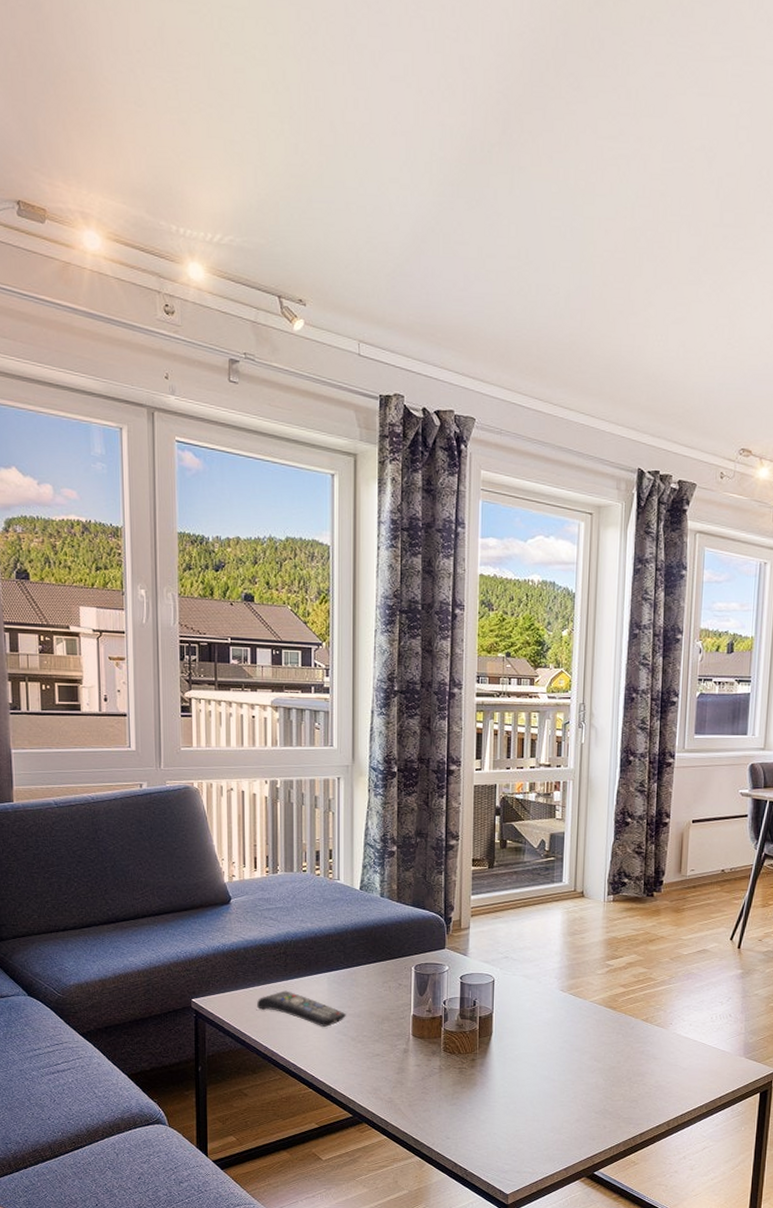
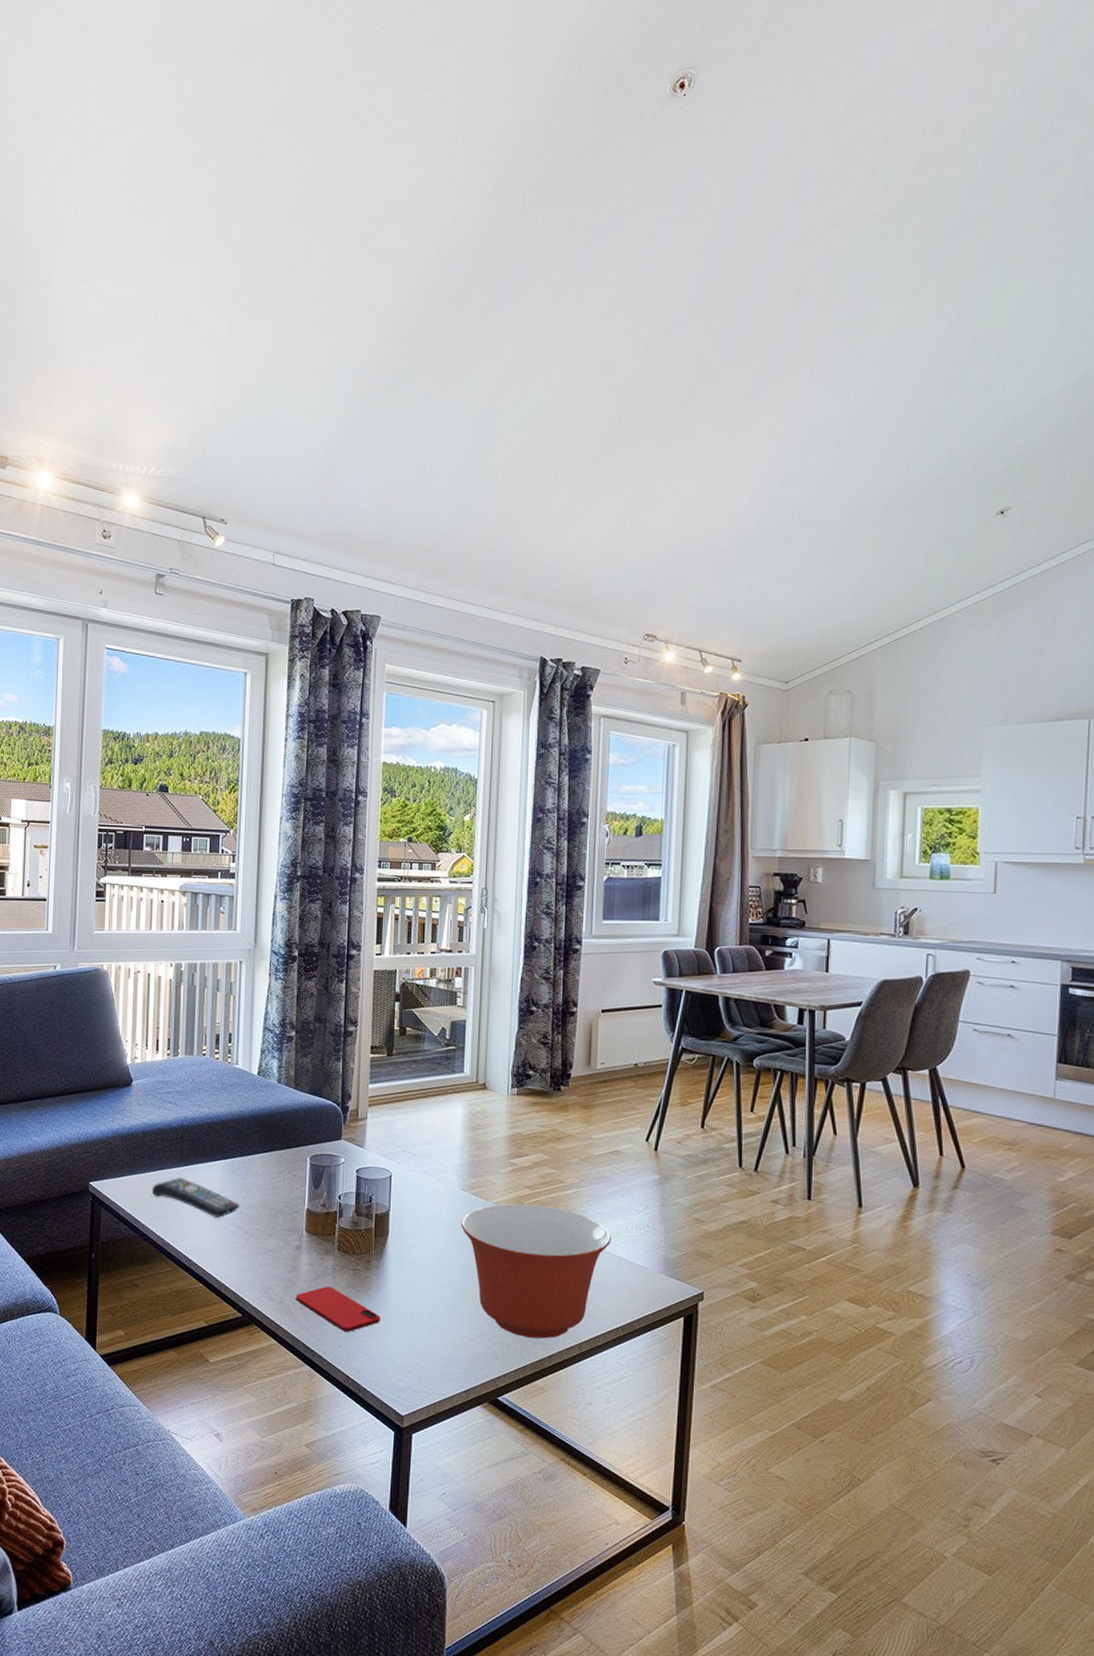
smartphone: none [405,1085,485,1124] -> present [296,1286,380,1332]
mixing bowl: none [559,1001,698,1119] -> present [460,1203,612,1339]

